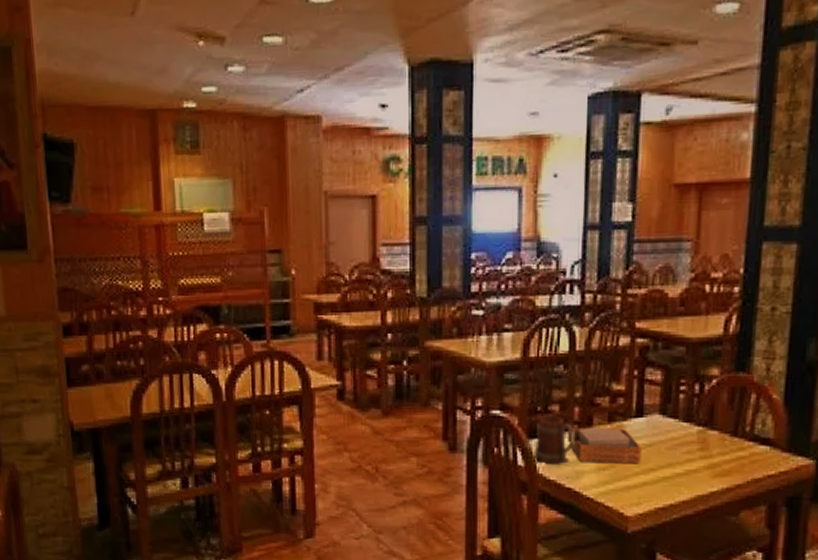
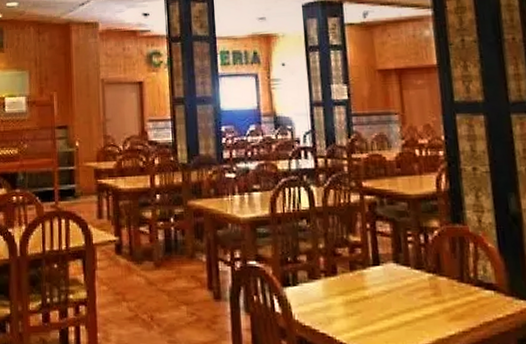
beer mug: present [534,415,576,465] -> none [288,265,324,312]
napkin holder: present [568,427,642,464] -> none [316,275,383,310]

